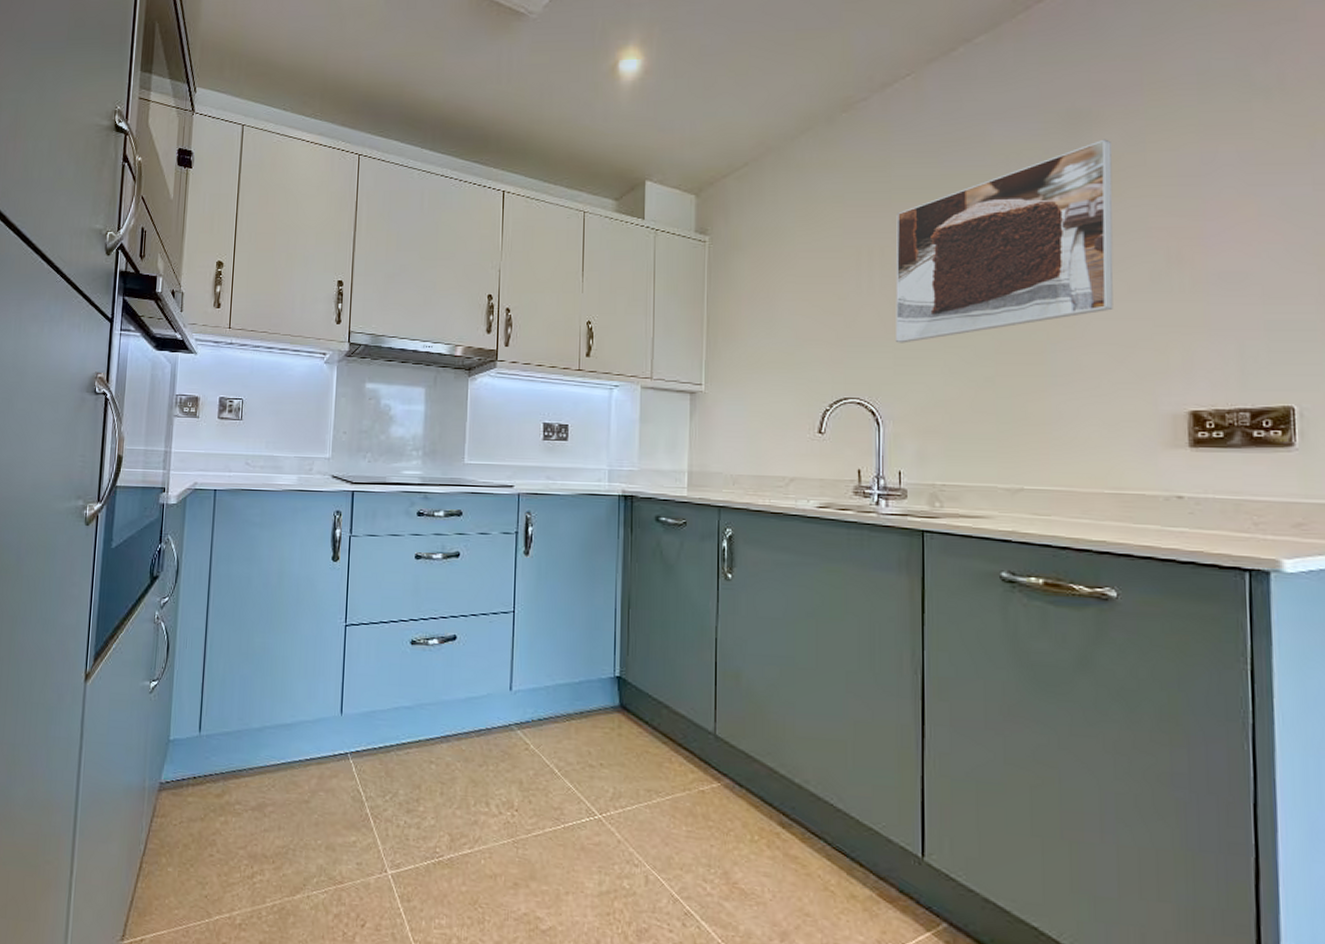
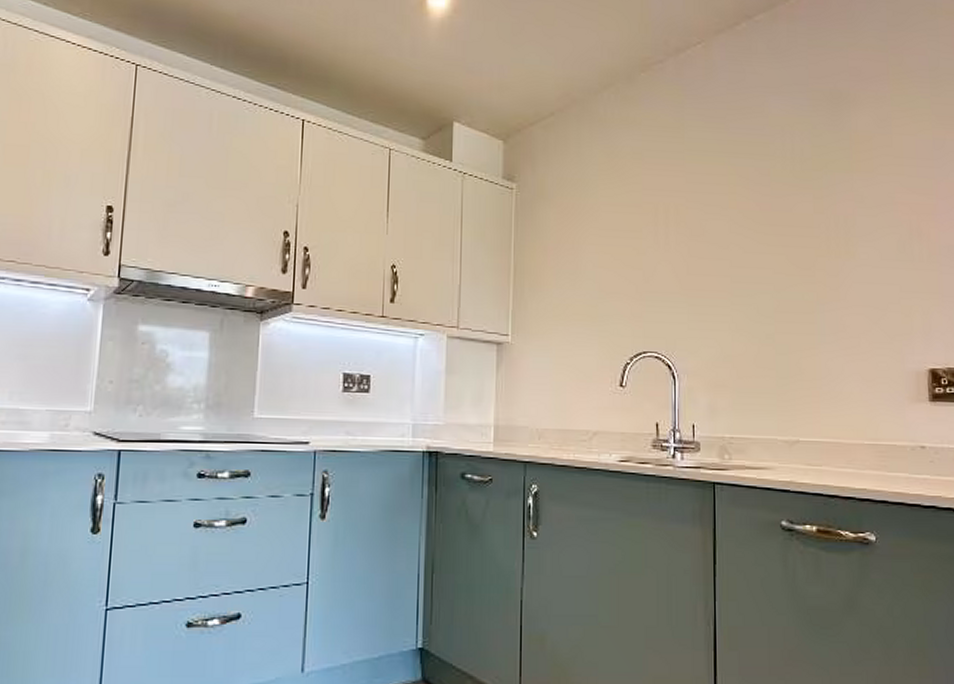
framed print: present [895,139,1114,343] -> none [689,119,869,300]

